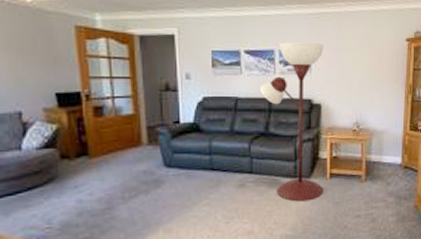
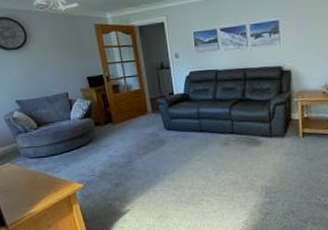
floor lamp: present [259,41,325,202] -> none [235,13,298,158]

